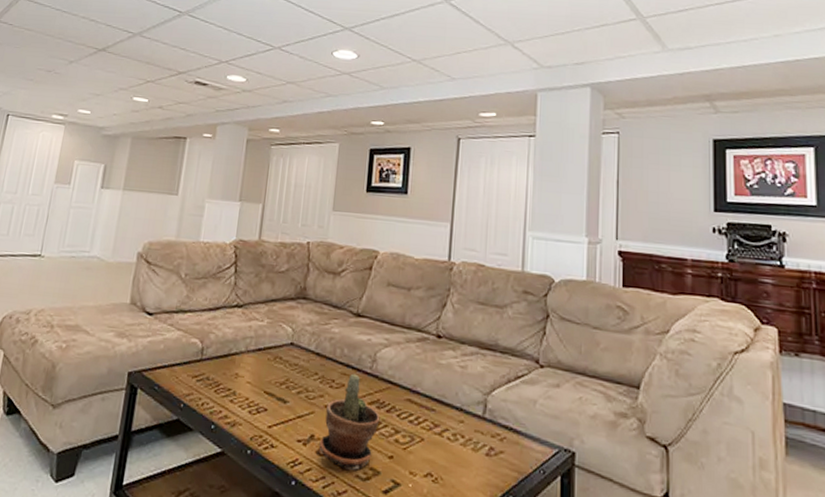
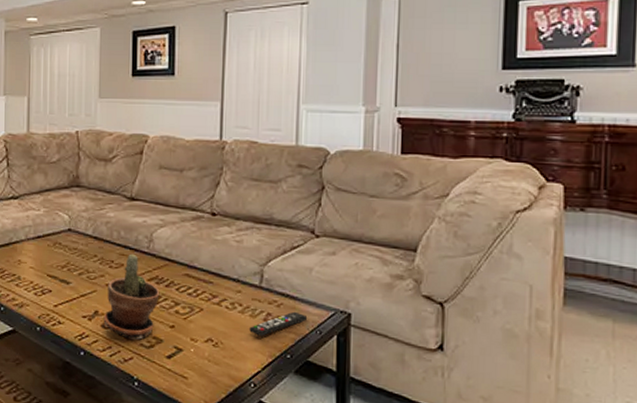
remote control: none [471,447,531,473] -> present [249,311,308,336]

